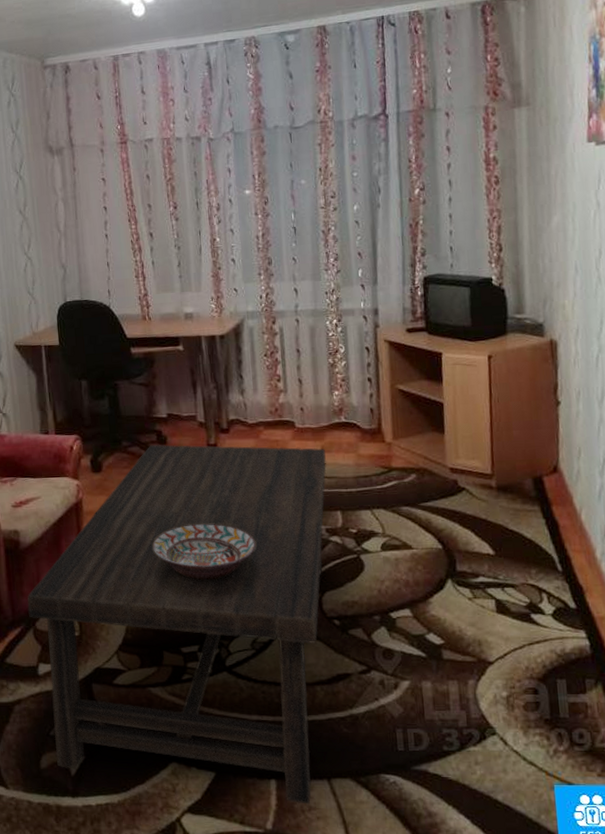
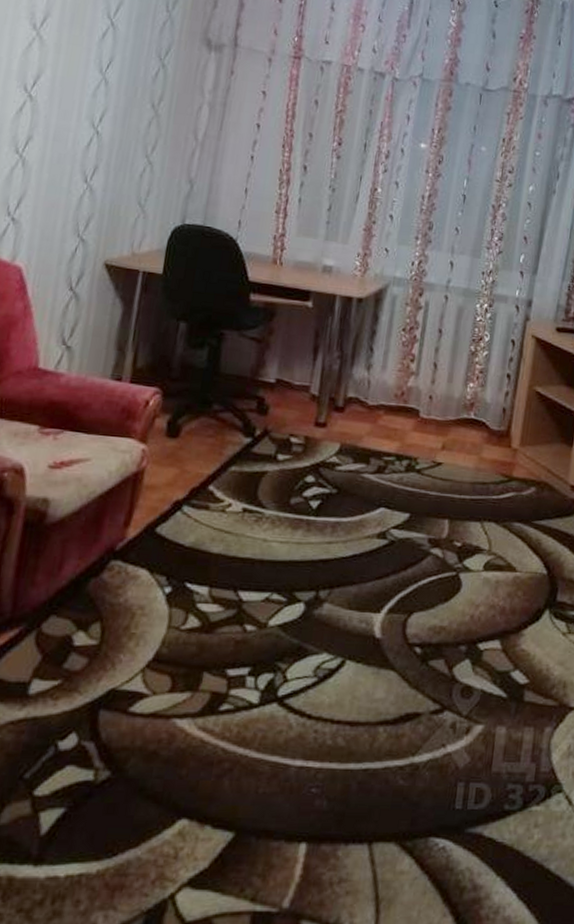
coffee table: present [27,445,327,804] -> none [24,414,446,875]
decorative bowl: present [152,523,256,580] -> none [220,516,346,587]

